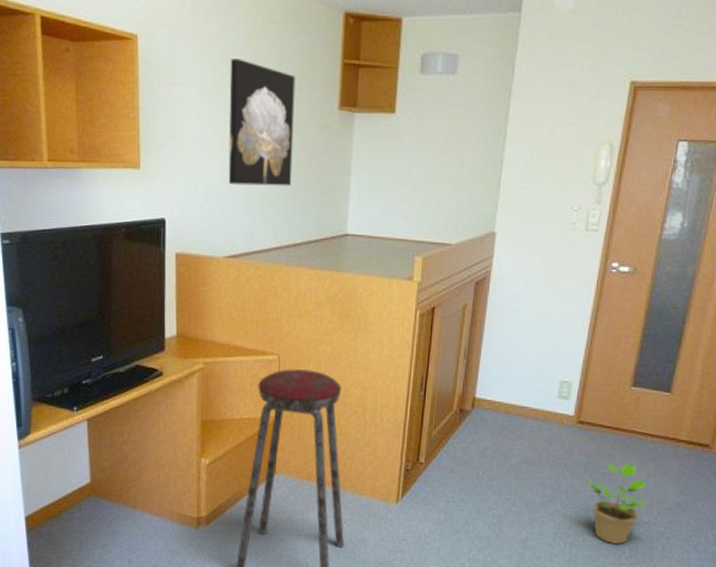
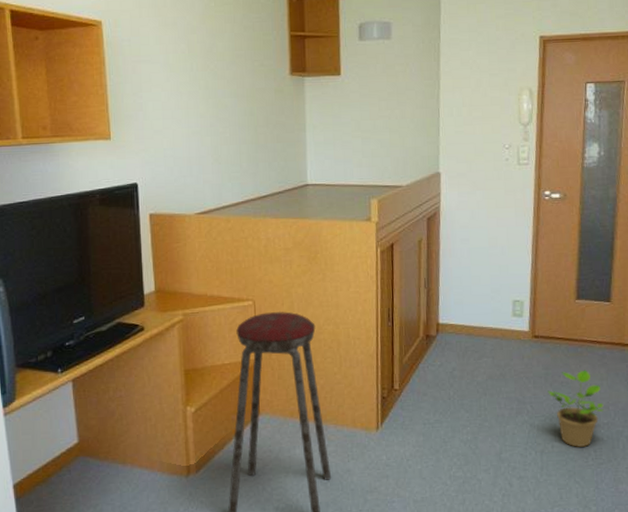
wall art: present [228,58,296,186] -> none [188,37,253,148]

